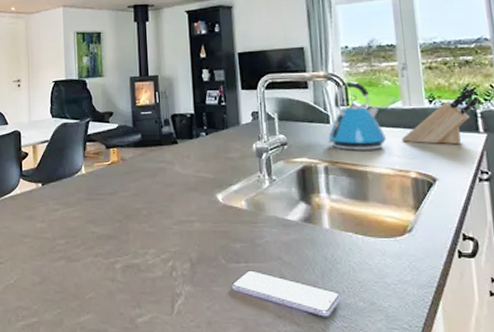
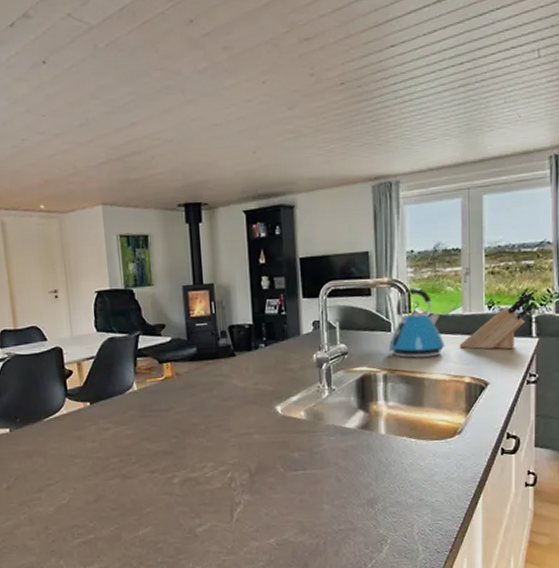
smartphone: present [231,270,341,317] -> none [289,476,393,515]

